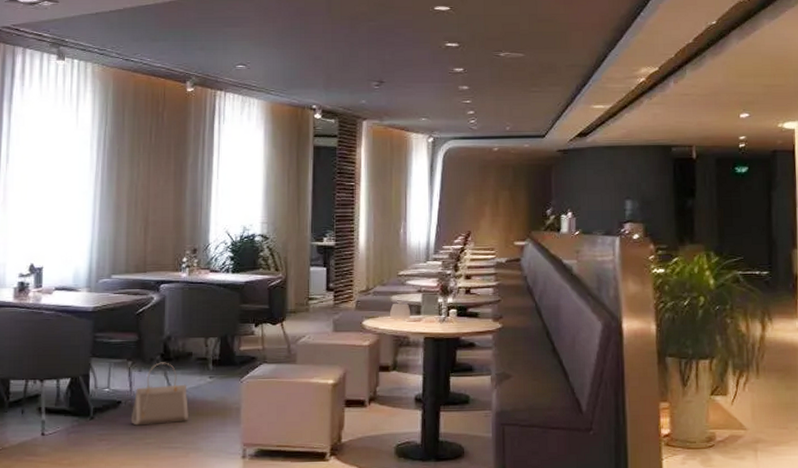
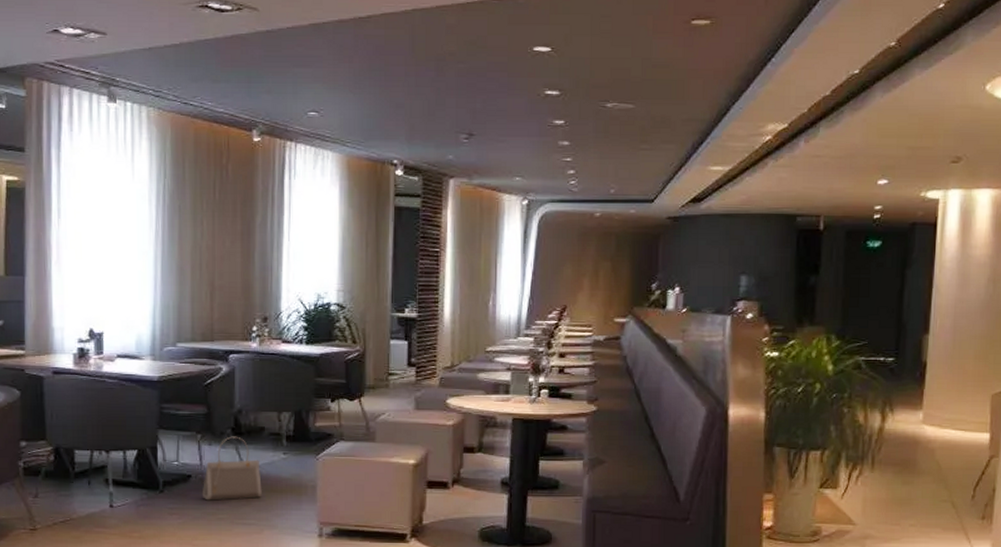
sugar bowl: present [389,301,411,321] -> none [475,379,499,401]

